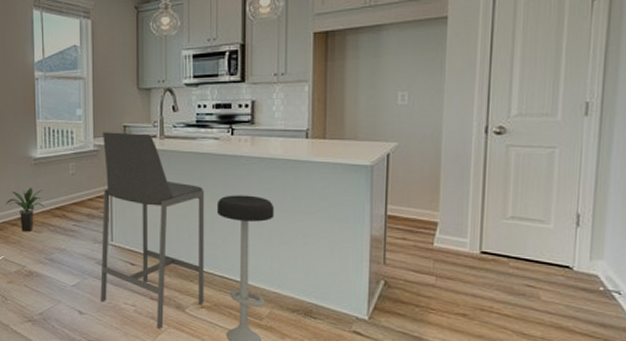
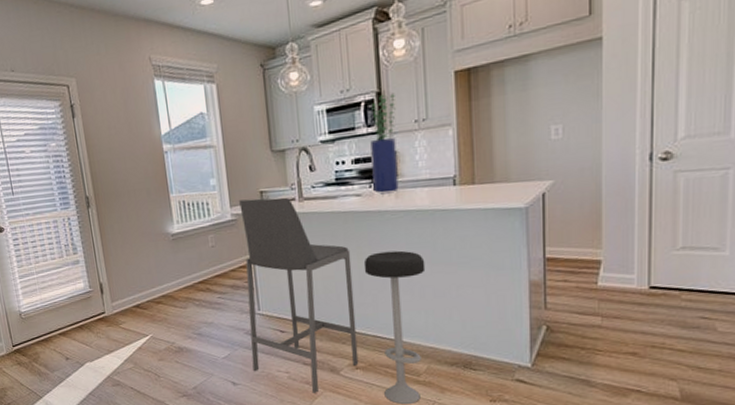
potted plant: present [5,187,45,231] -> none [148,263,188,308]
vase: none [231,43,258,139] -> present [370,91,399,194]

